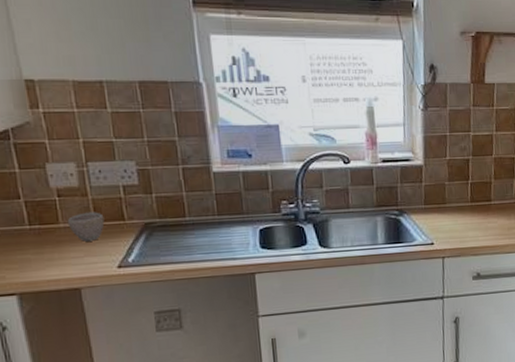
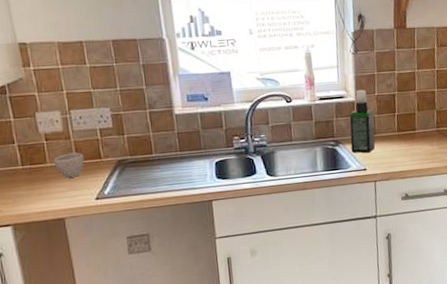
spray bottle: none [416,152,445,226] -> present [349,89,376,153]

